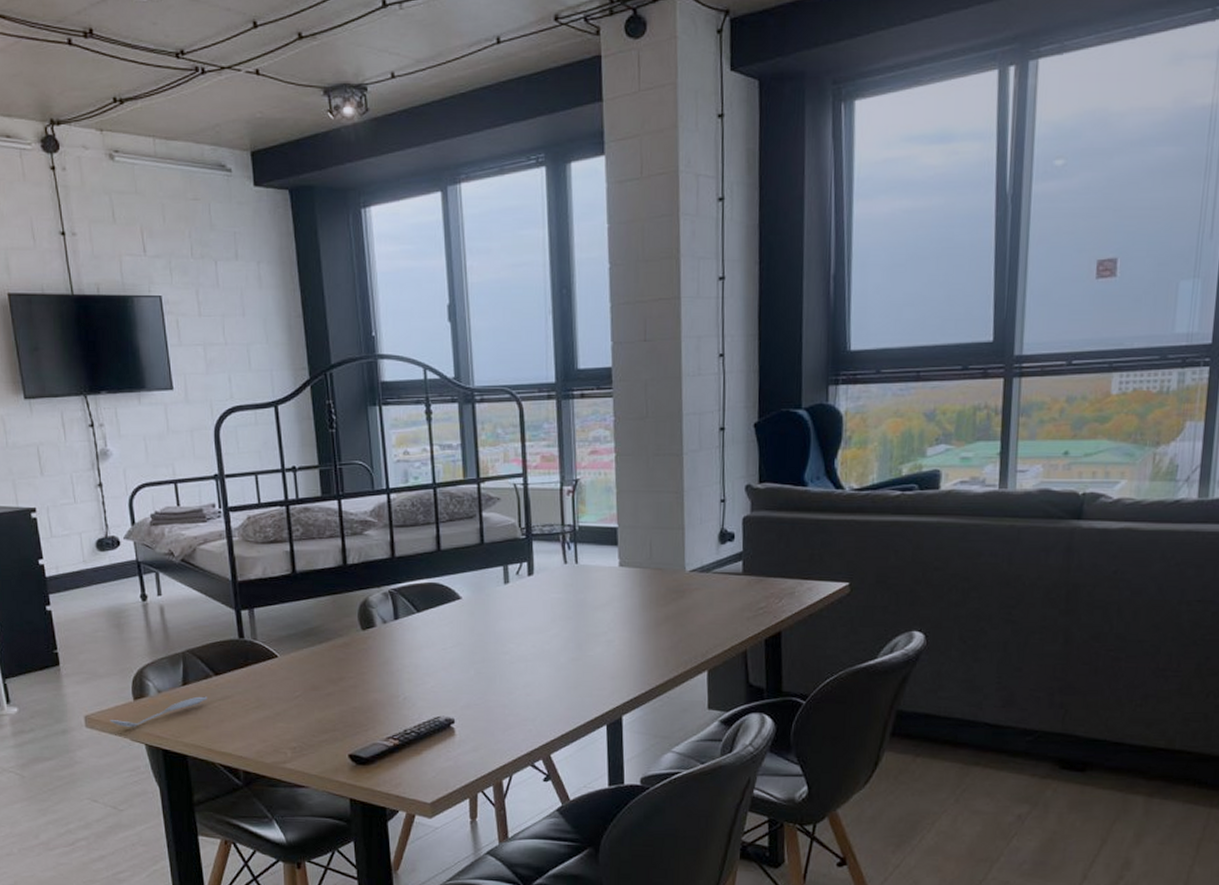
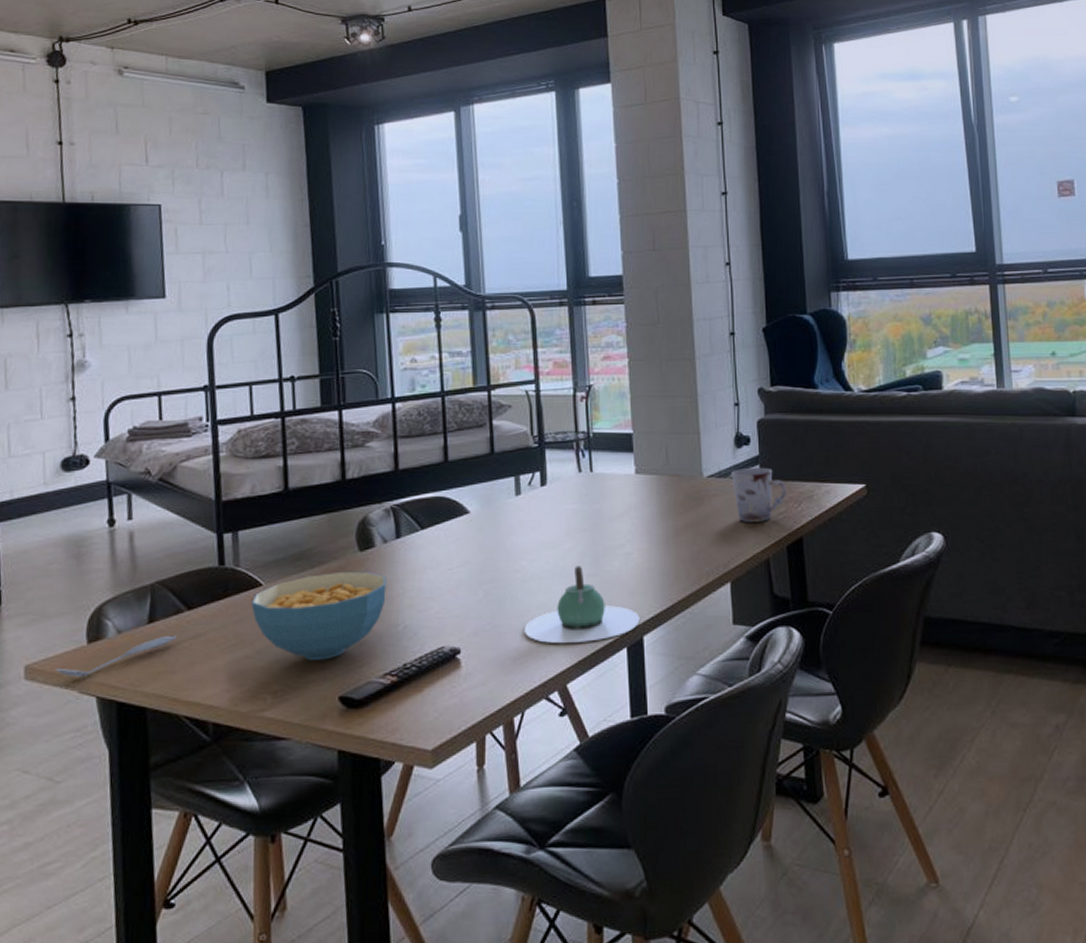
cereal bowl: none [268,648,387,723] -> present [250,572,387,660]
teapot: none [512,650,620,720] -> present [524,566,640,644]
cup: none [713,563,768,616] -> present [731,467,786,522]

